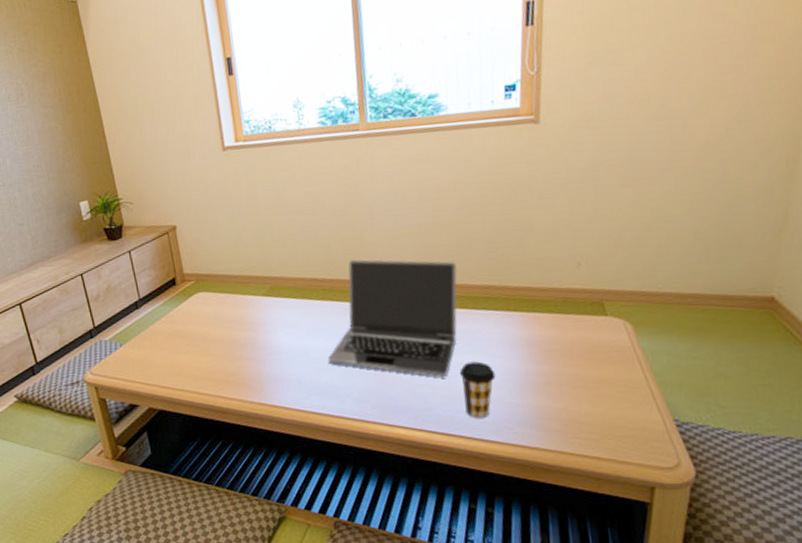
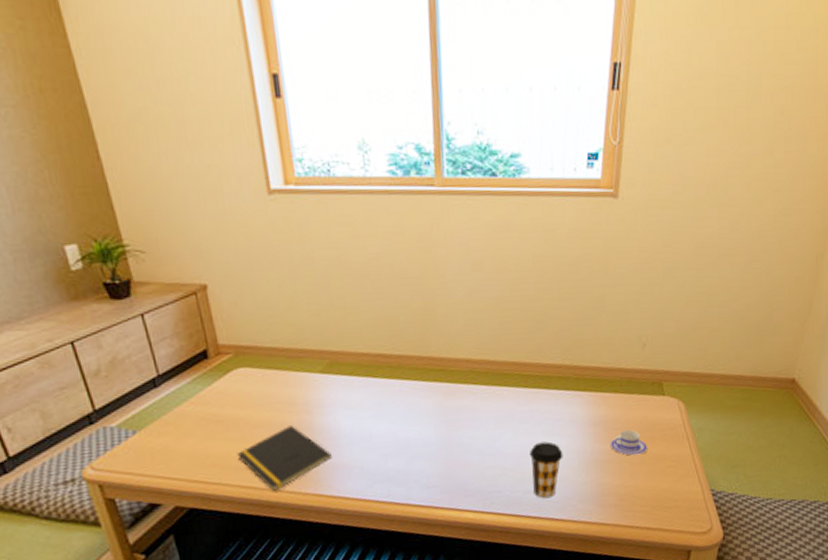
notepad: none [196,341,274,399] -> present [236,425,332,492]
laptop: present [327,259,457,377] -> none [393,333,532,459]
teacup: none [546,350,591,378] -> present [609,429,647,456]

